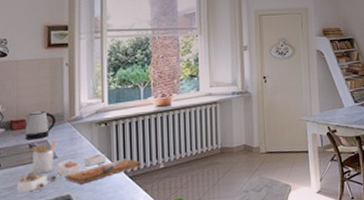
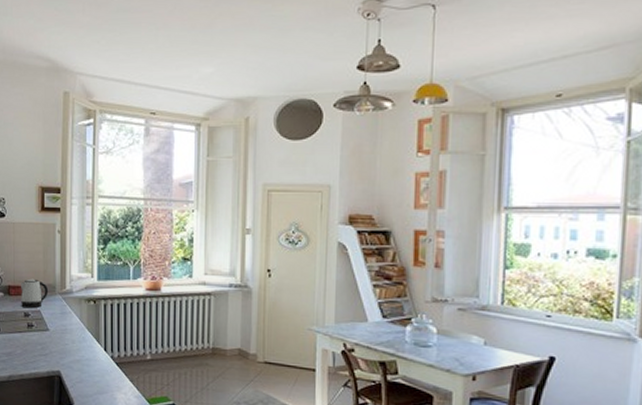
cutting board: present [17,153,140,192] -> none [14,332,127,362]
utensil holder: present [28,139,57,174] -> none [24,311,49,345]

